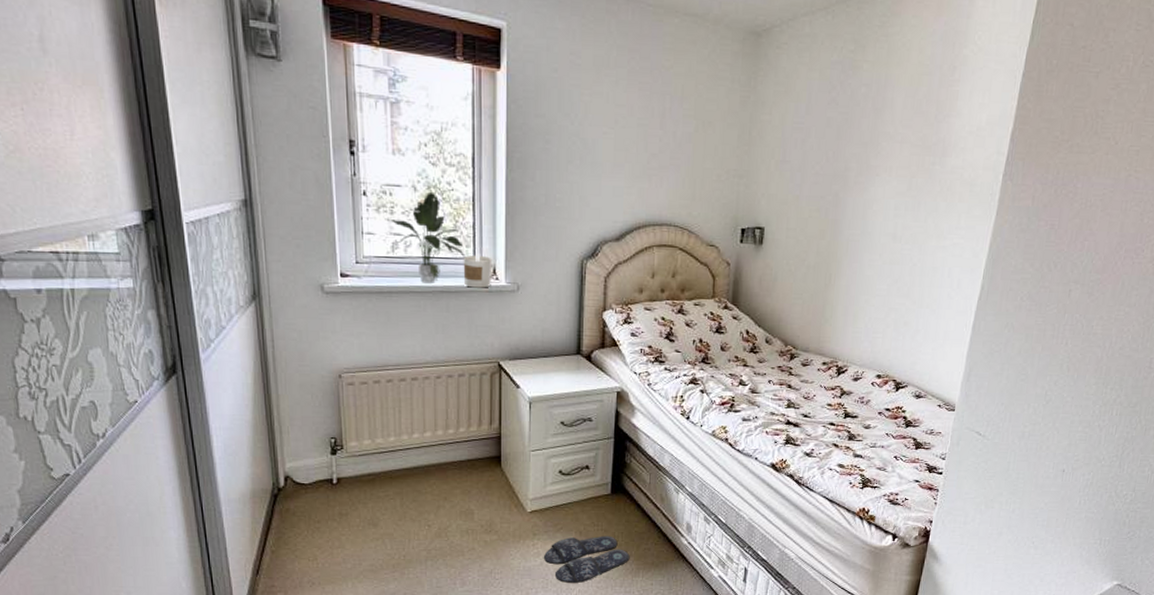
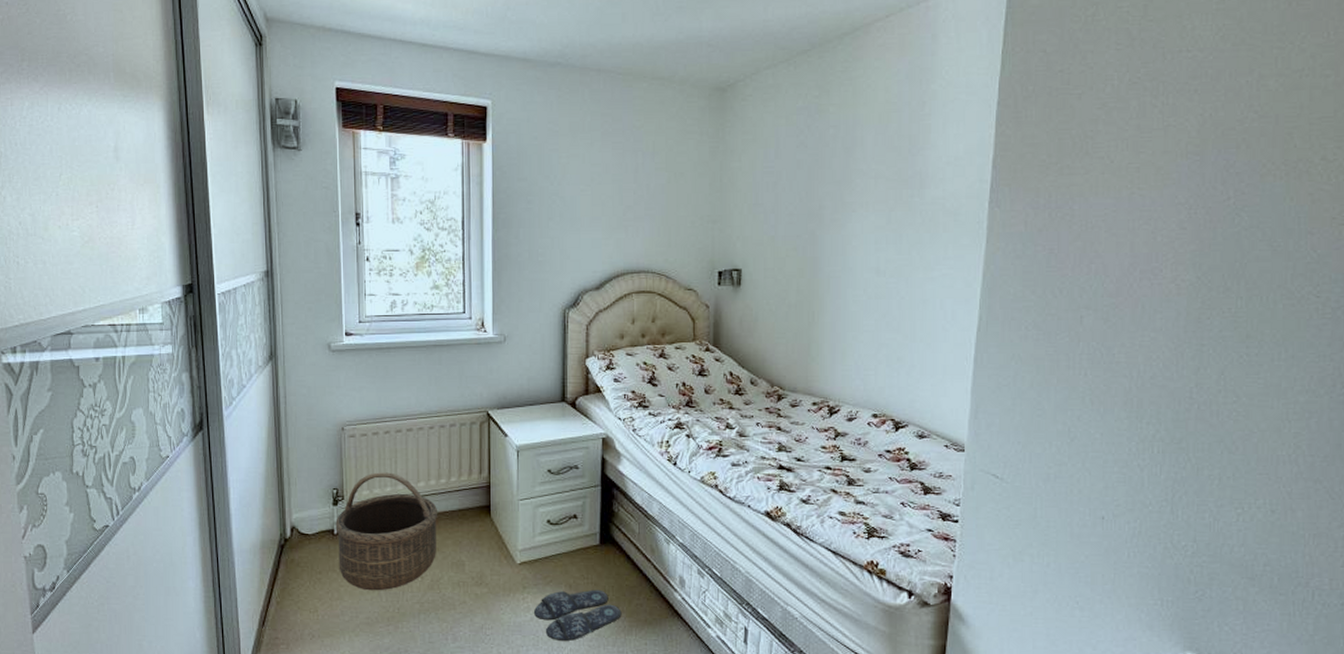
basket: none [334,421,446,539] -> present [335,472,438,591]
potted plant: present [390,193,466,284] -> none [390,255,456,338]
candle: present [463,253,492,288] -> none [454,308,481,341]

